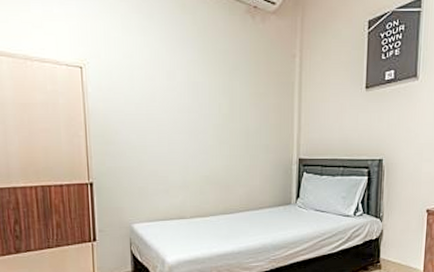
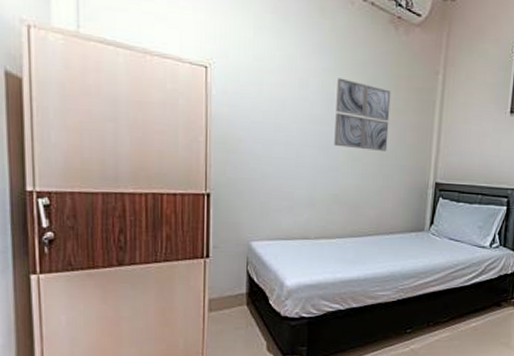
wall art: none [201,68,252,133] -> present [334,78,391,151]

